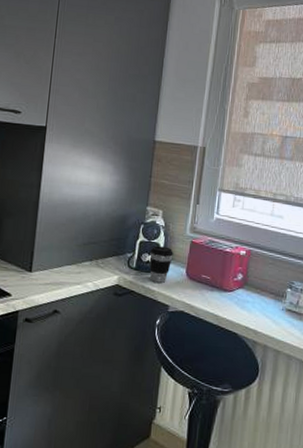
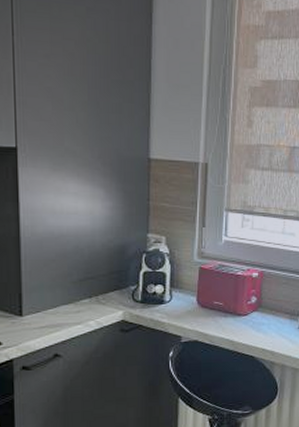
coffee cup: present [149,246,173,283] -> none [156,275,181,314]

